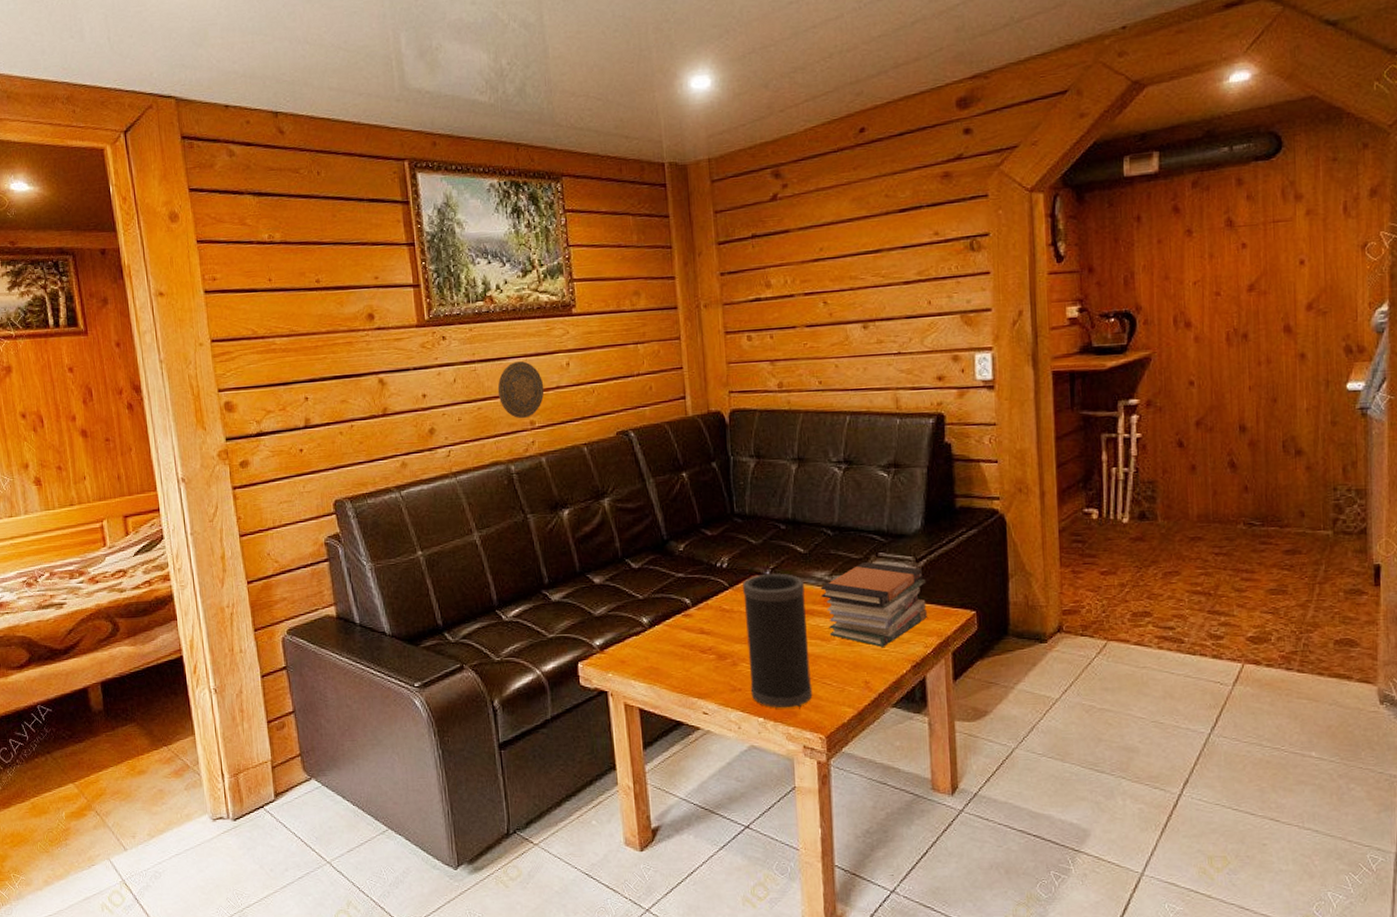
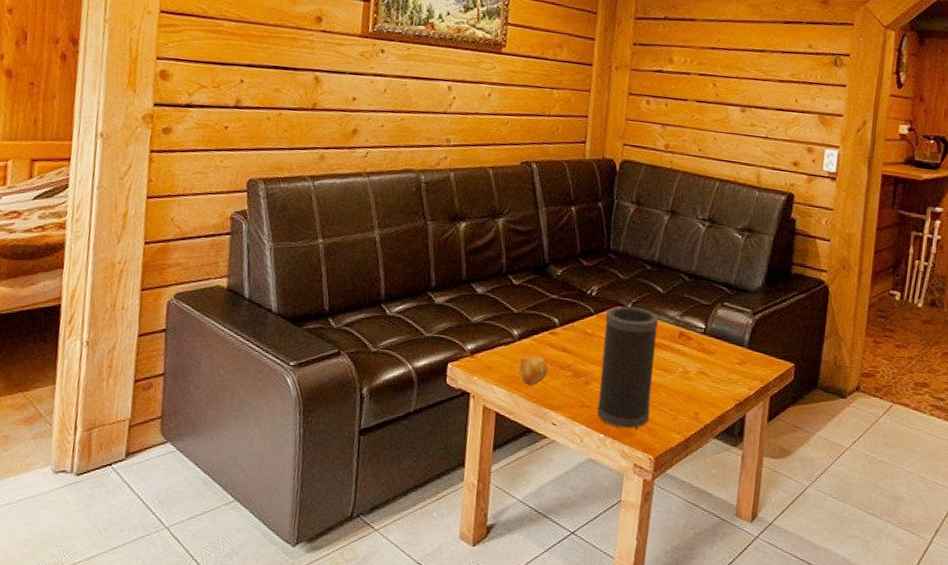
decorative plate: present [497,361,545,419] -> none [422,84,465,136]
fruit: none [656,642,689,675] -> present [519,355,548,386]
book stack: present [820,561,927,647] -> none [670,308,759,384]

